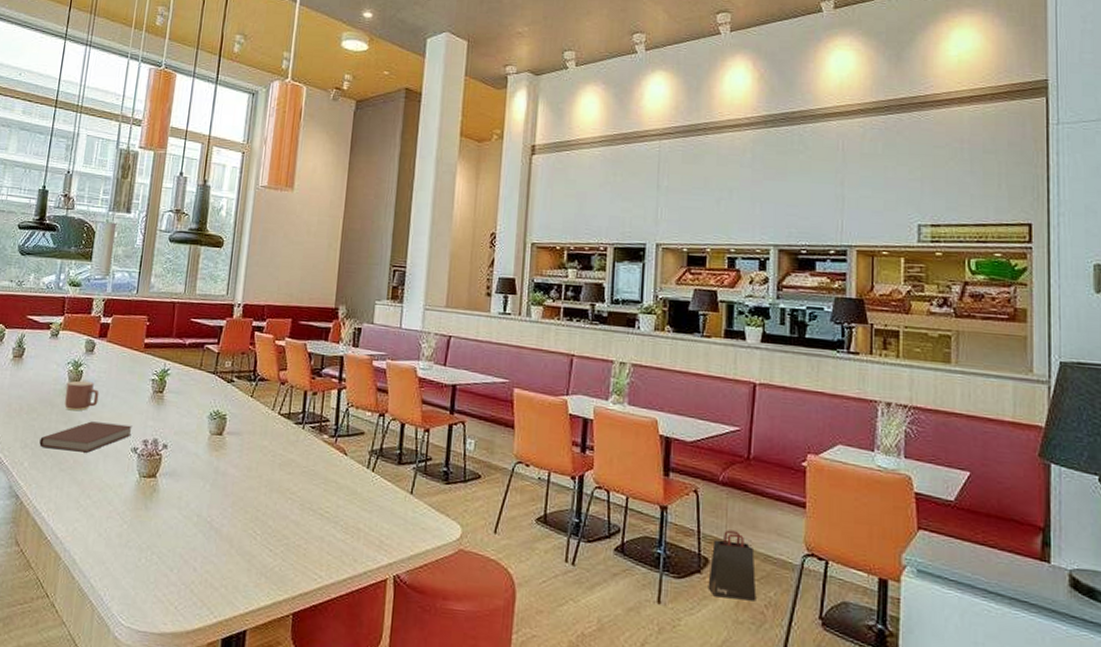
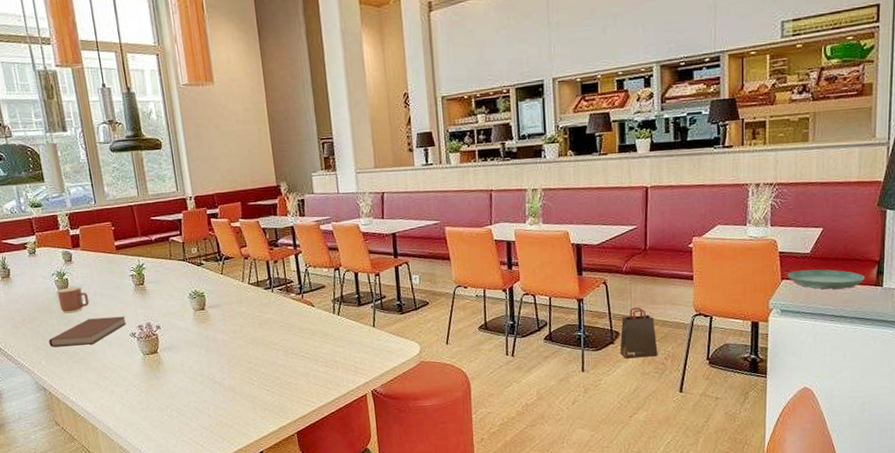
saucer: none [925,521,1026,558] -> present [787,269,865,290]

